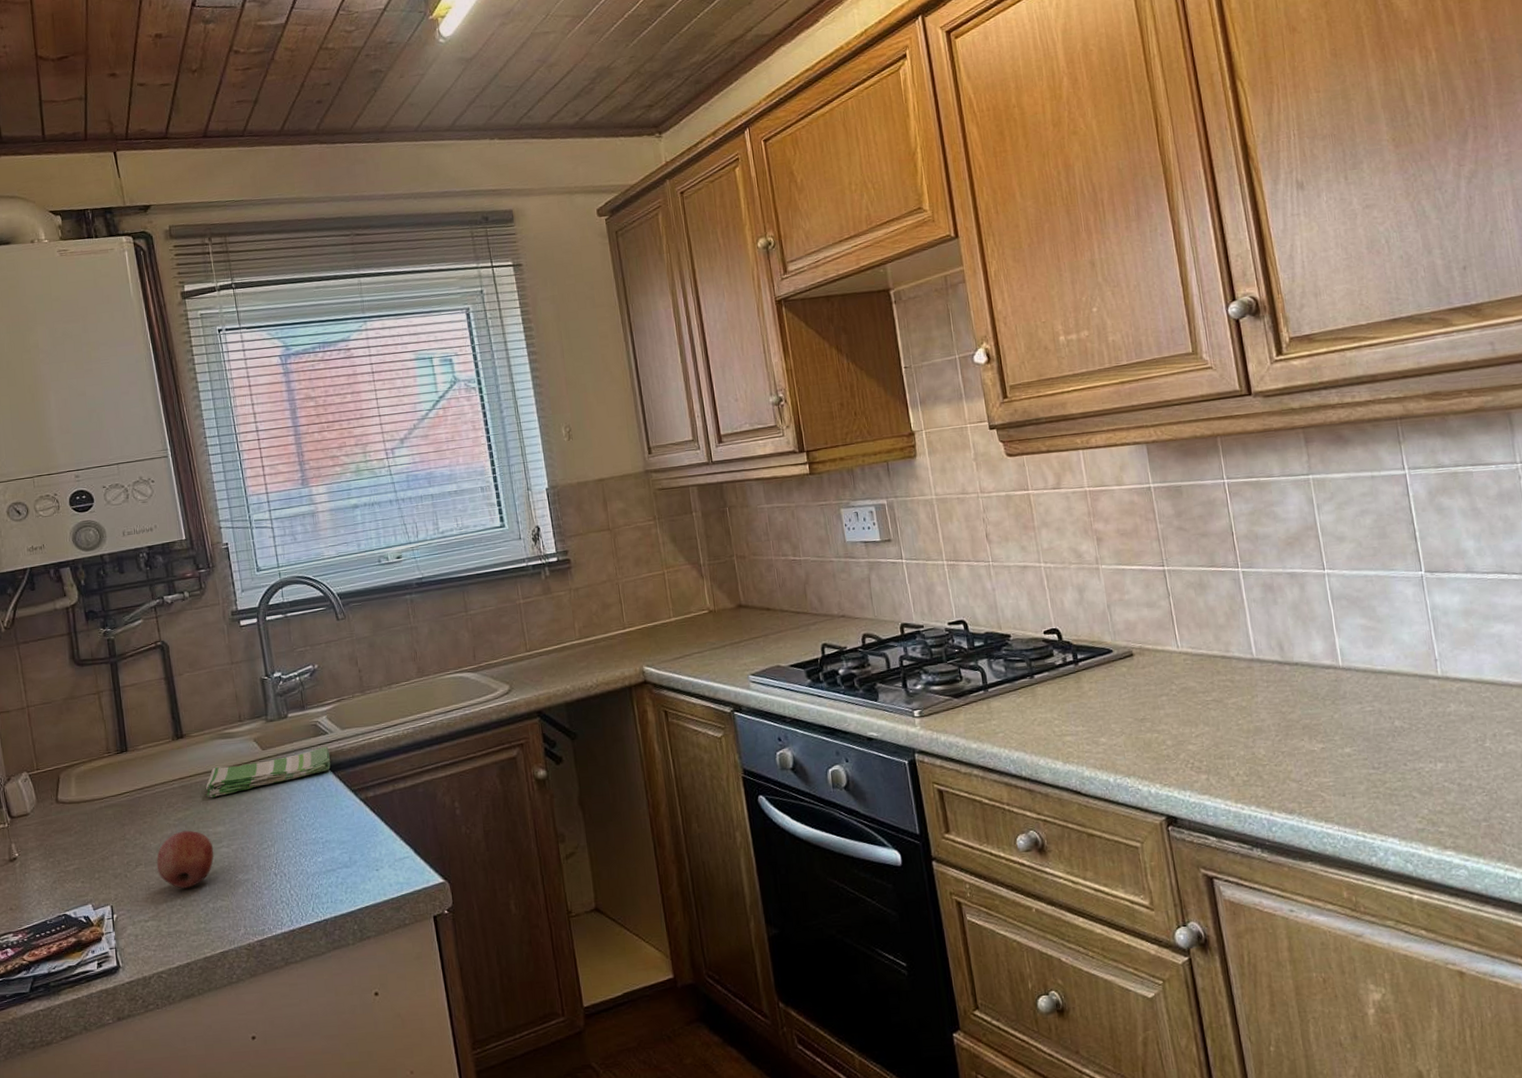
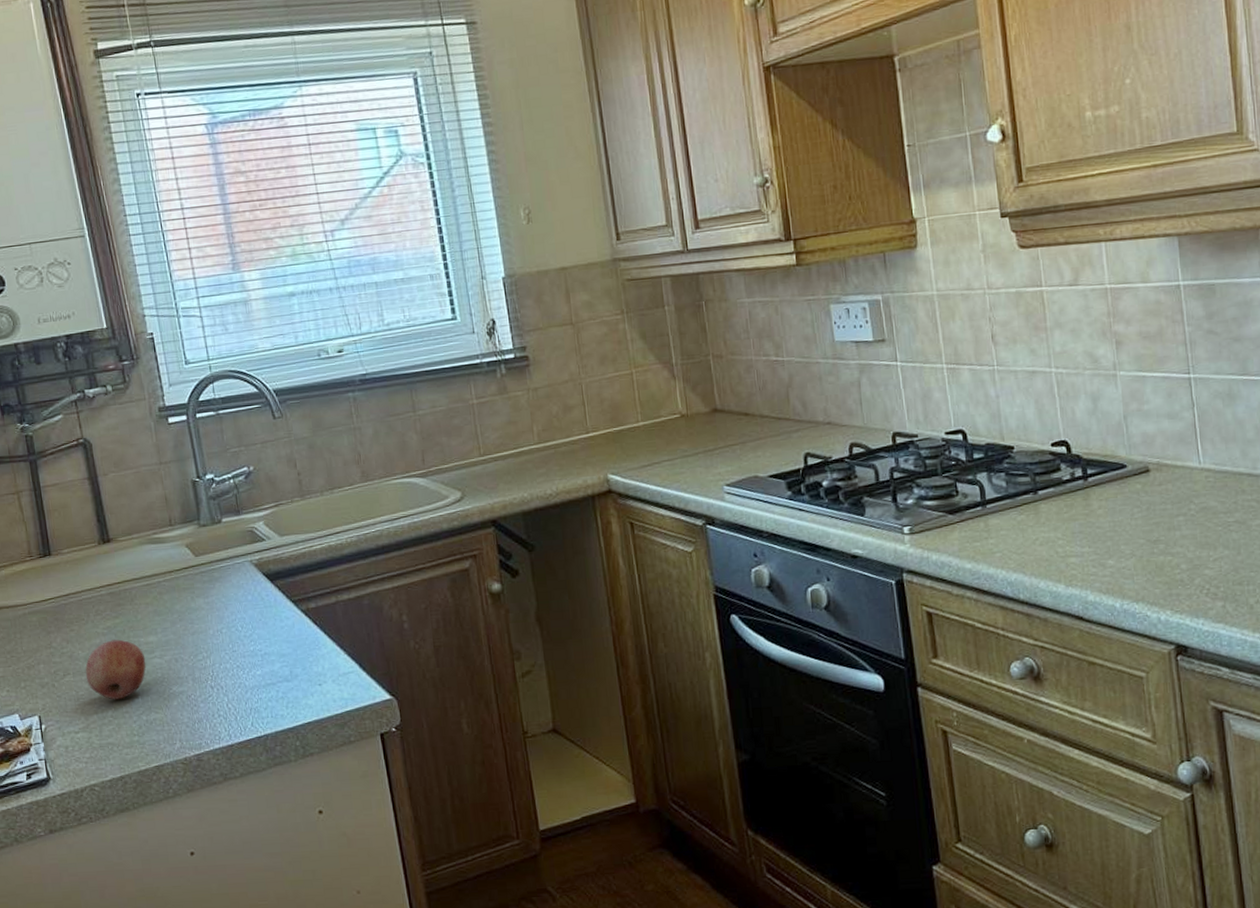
dish towel: present [206,747,331,798] -> none [135,554,269,606]

